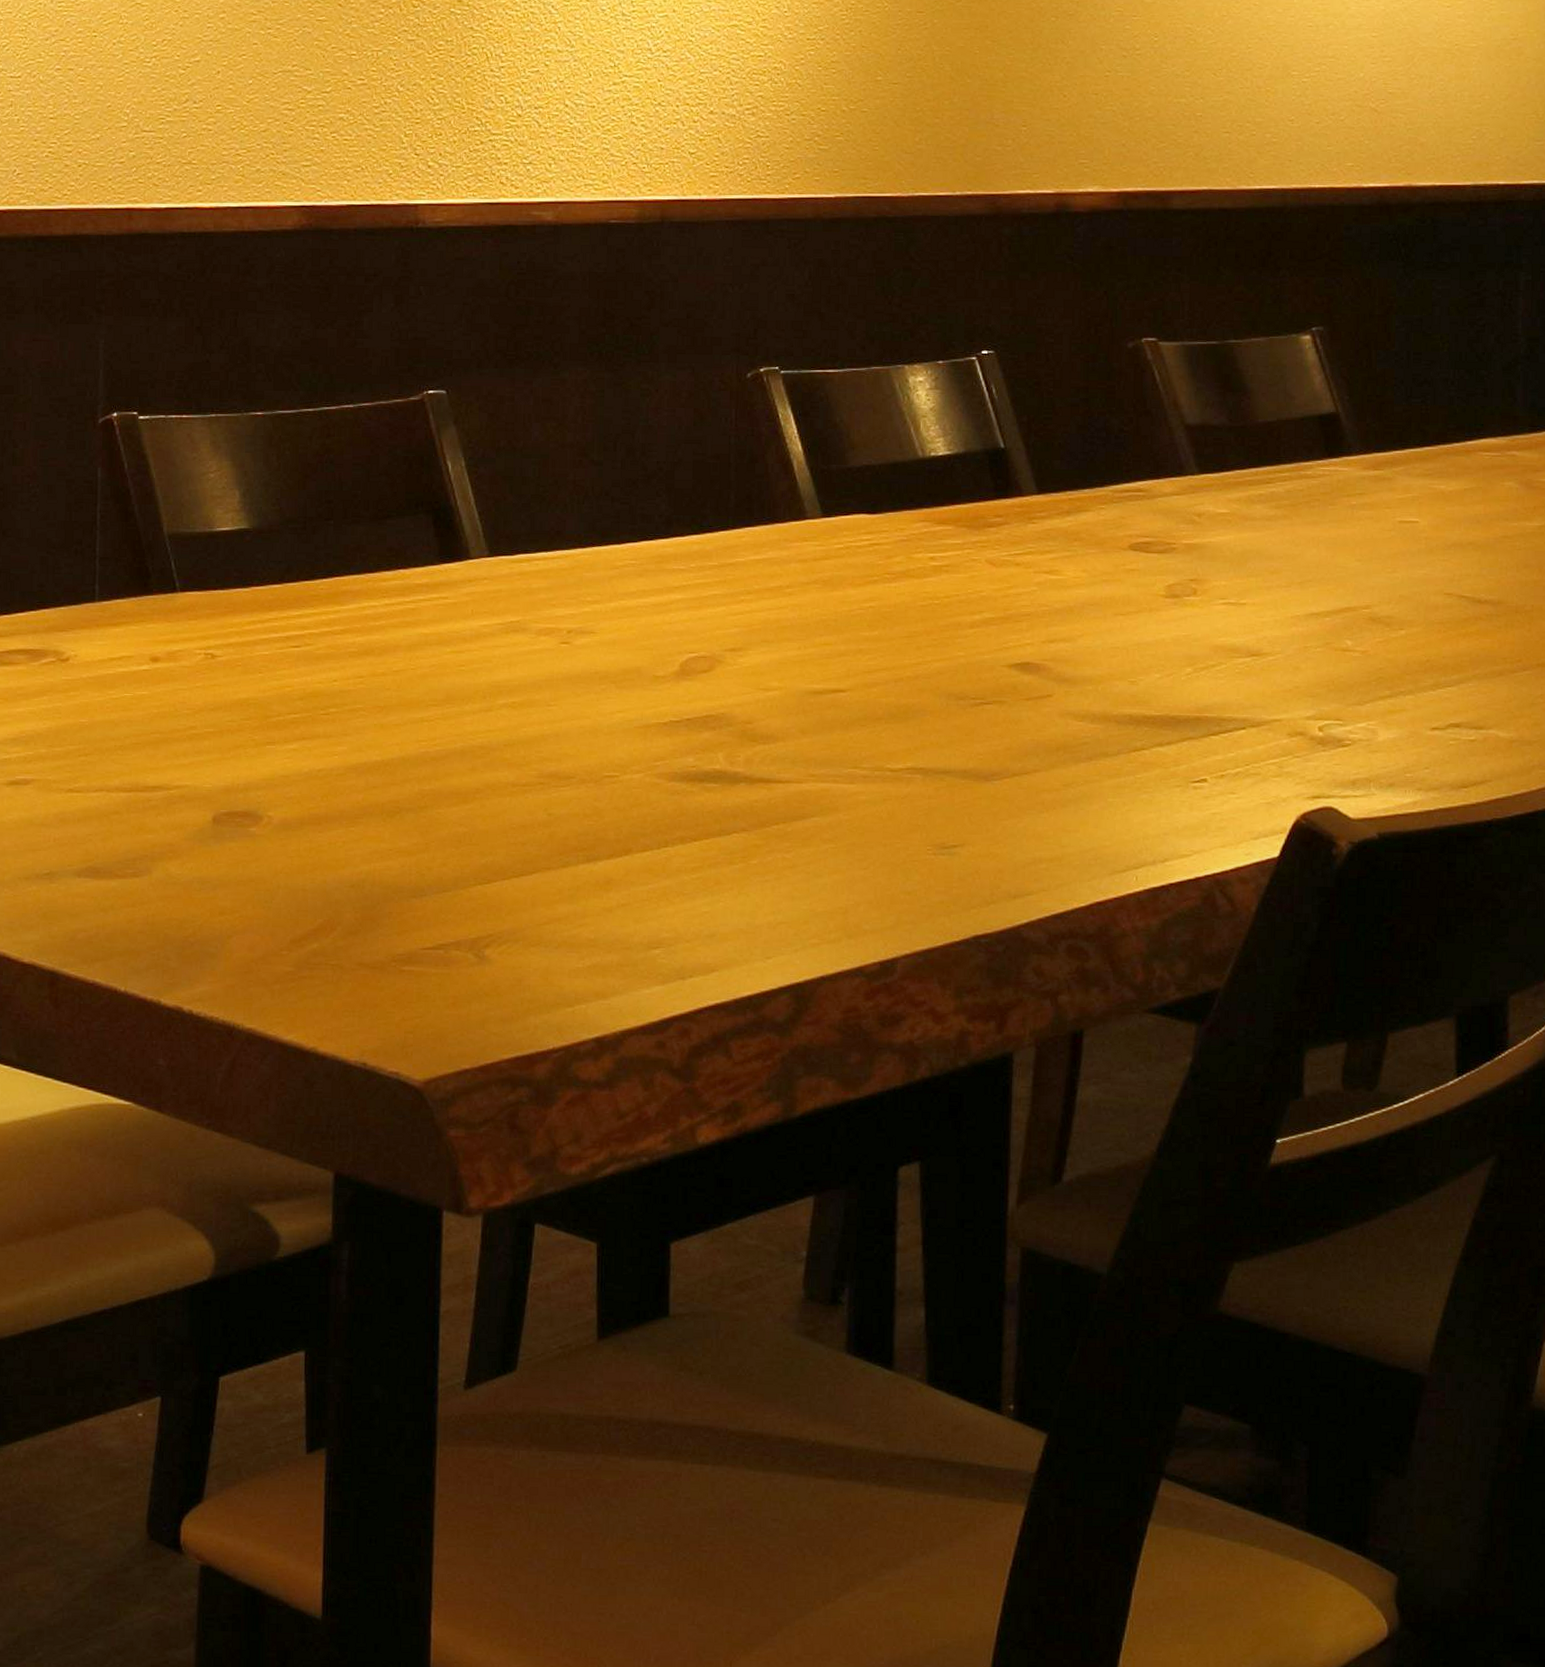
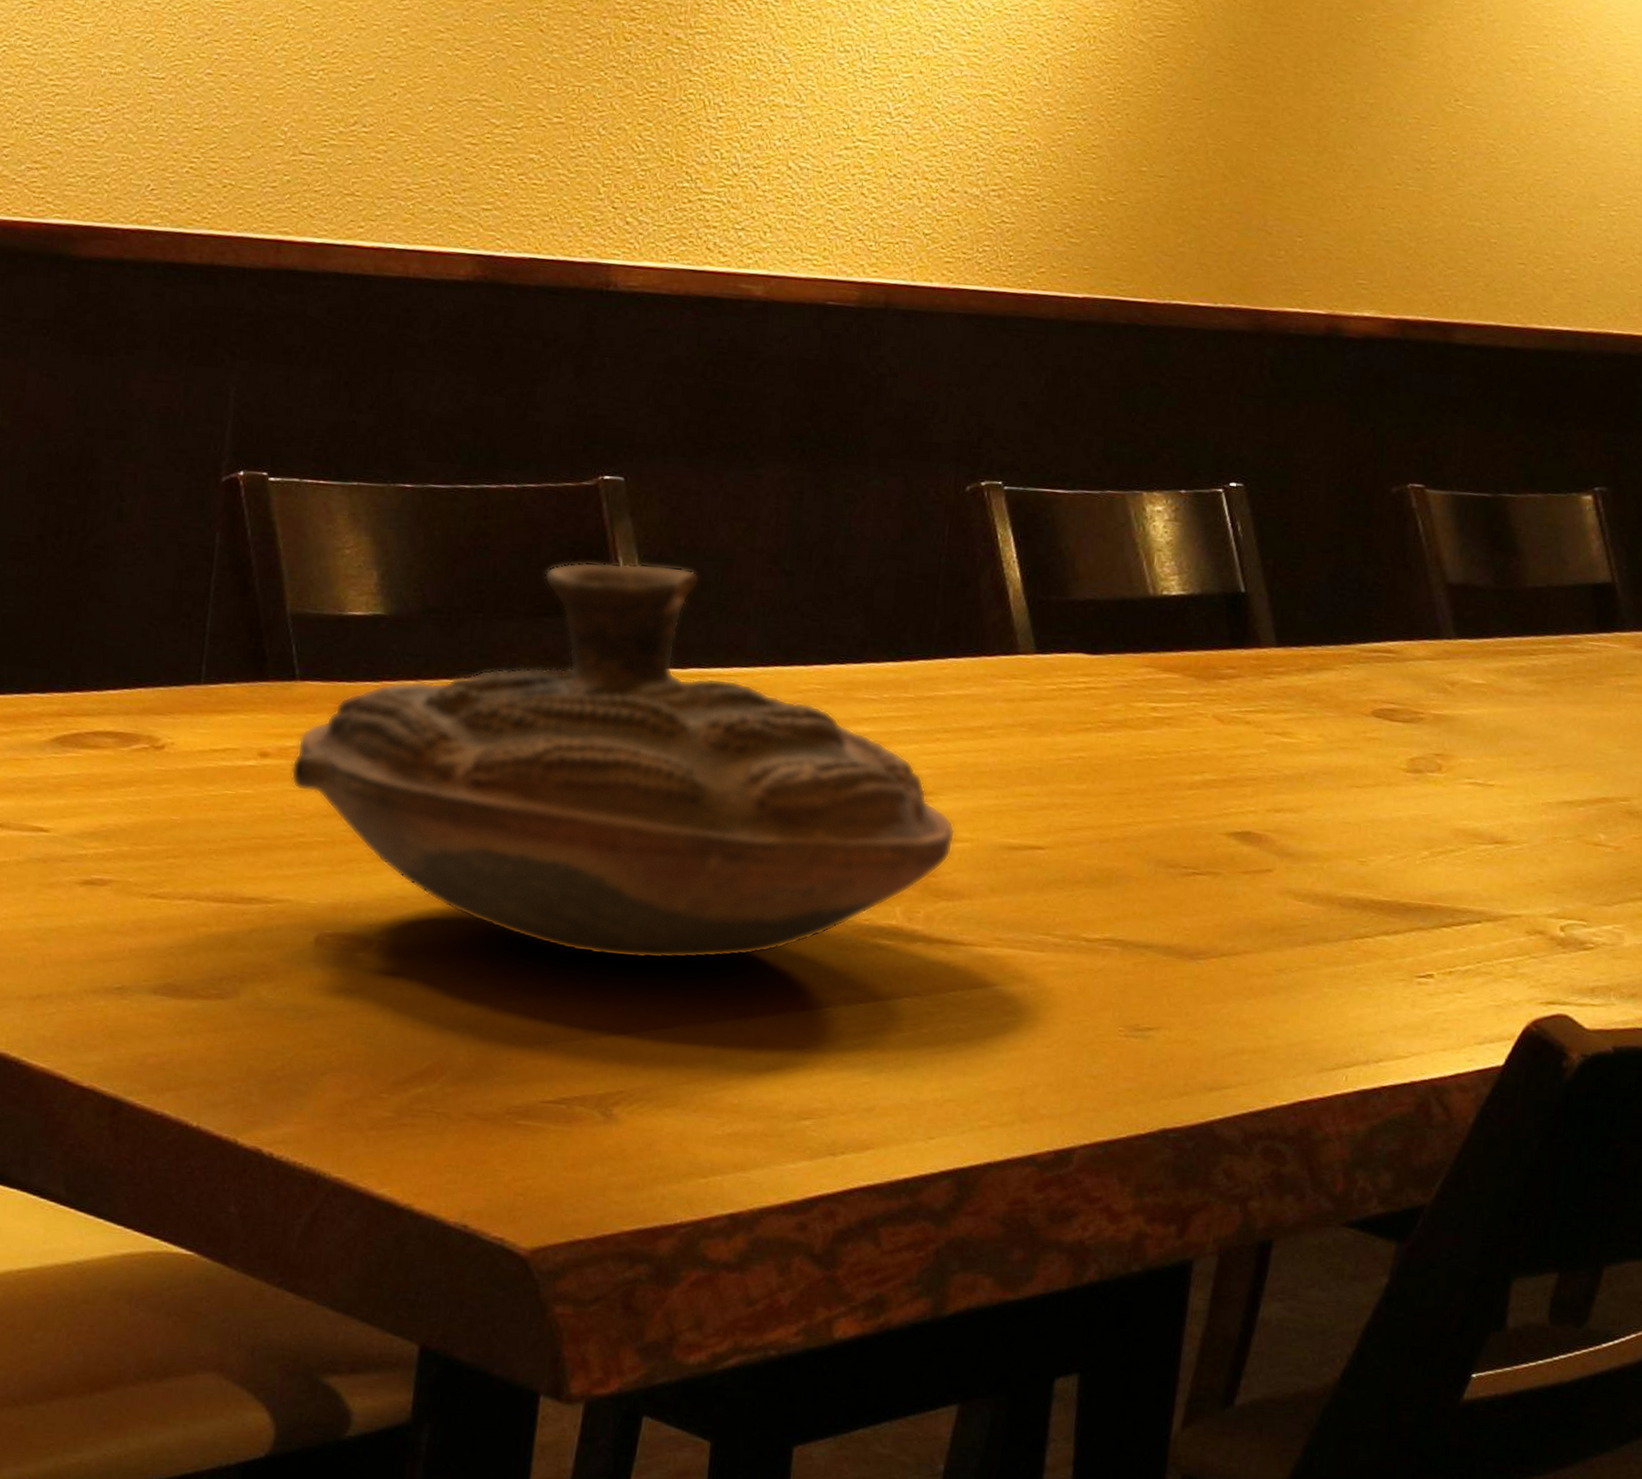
decorative bowl: none [179,465,766,816] -> present [290,562,956,960]

